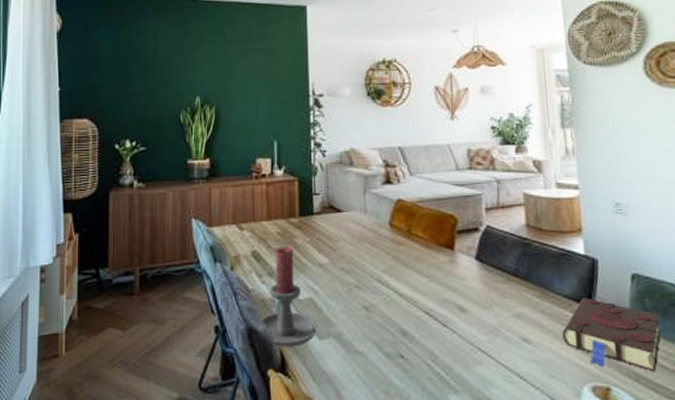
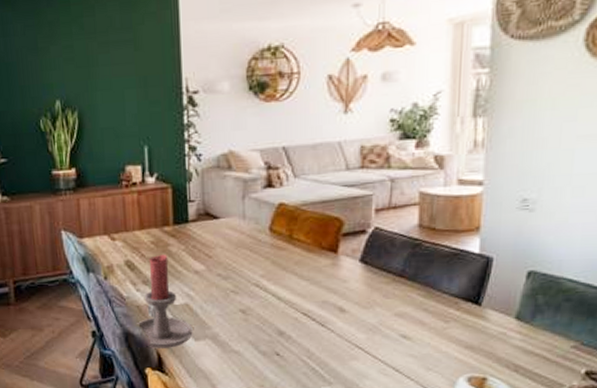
book: present [561,297,661,372] -> none [443,295,551,363]

